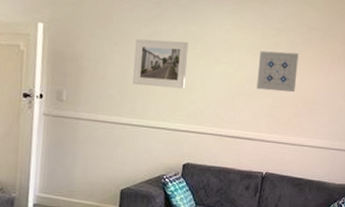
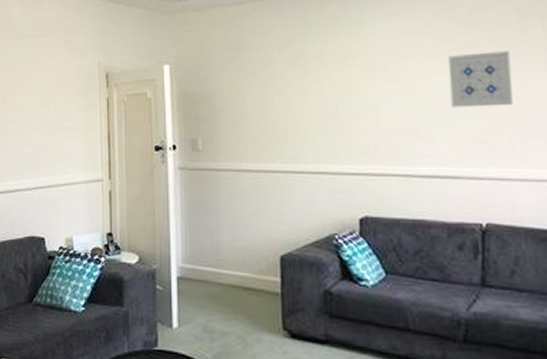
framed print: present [133,38,189,89] -> none [277,59,349,121]

